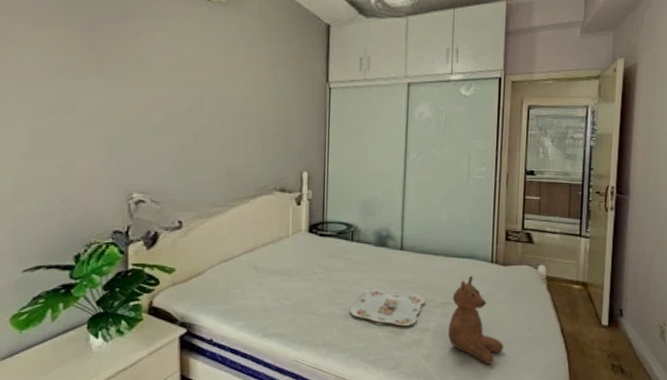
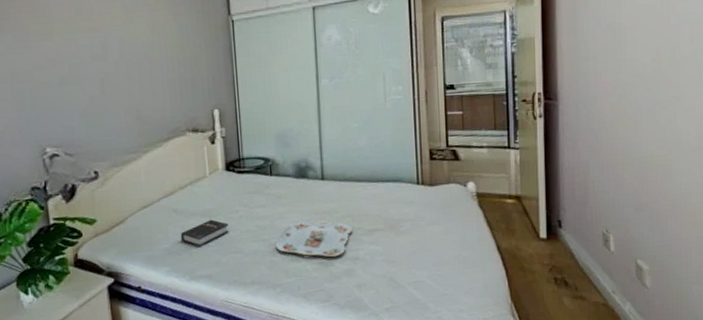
hardback book: none [257,279,306,305] -> present [180,219,229,248]
teddy bear: present [448,275,503,365] -> none [379,199,438,289]

